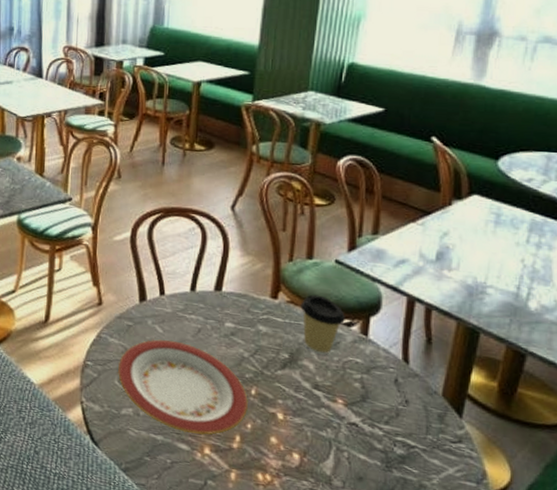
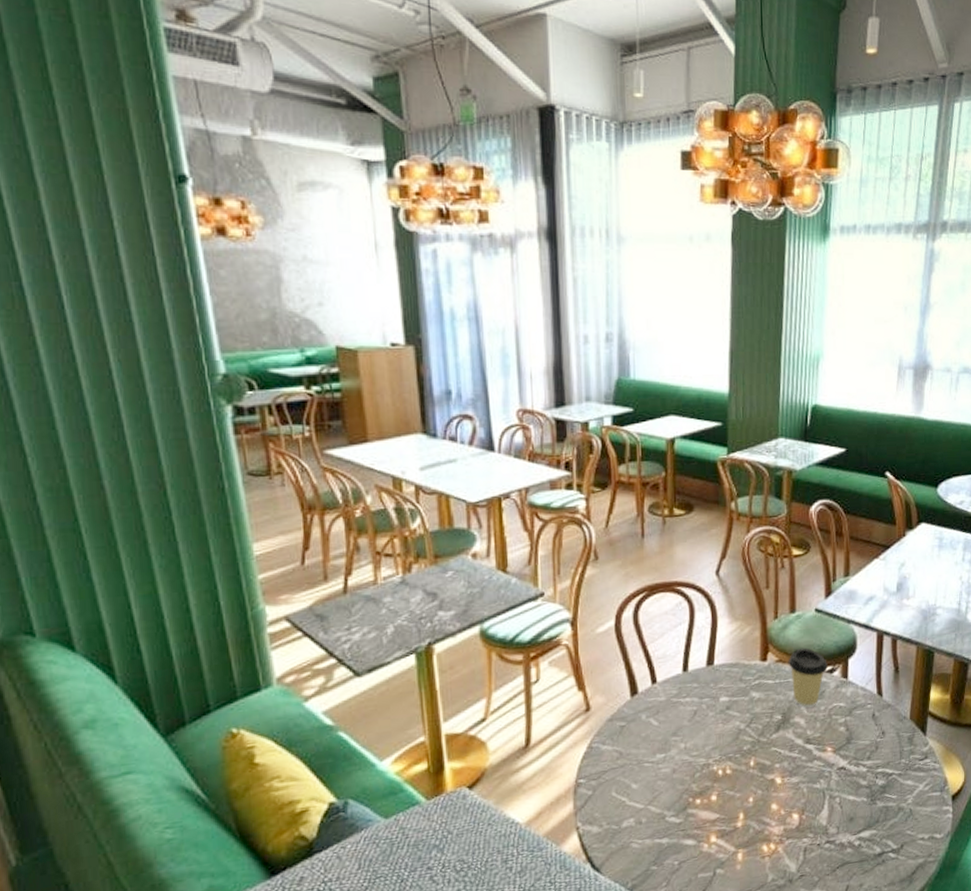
plate: present [117,339,249,435] -> none [613,729,749,827]

